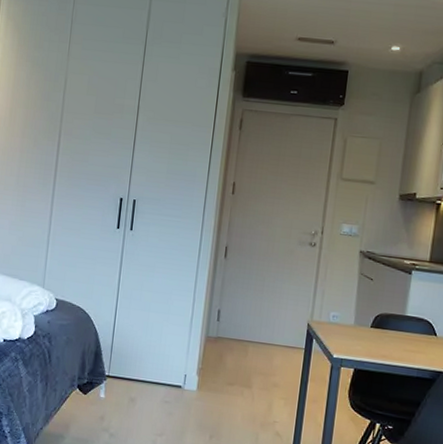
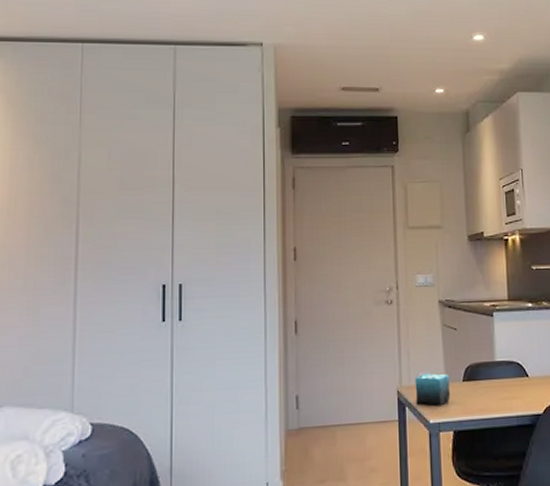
candle: none [323,313,359,345] -> present [415,372,451,407]

